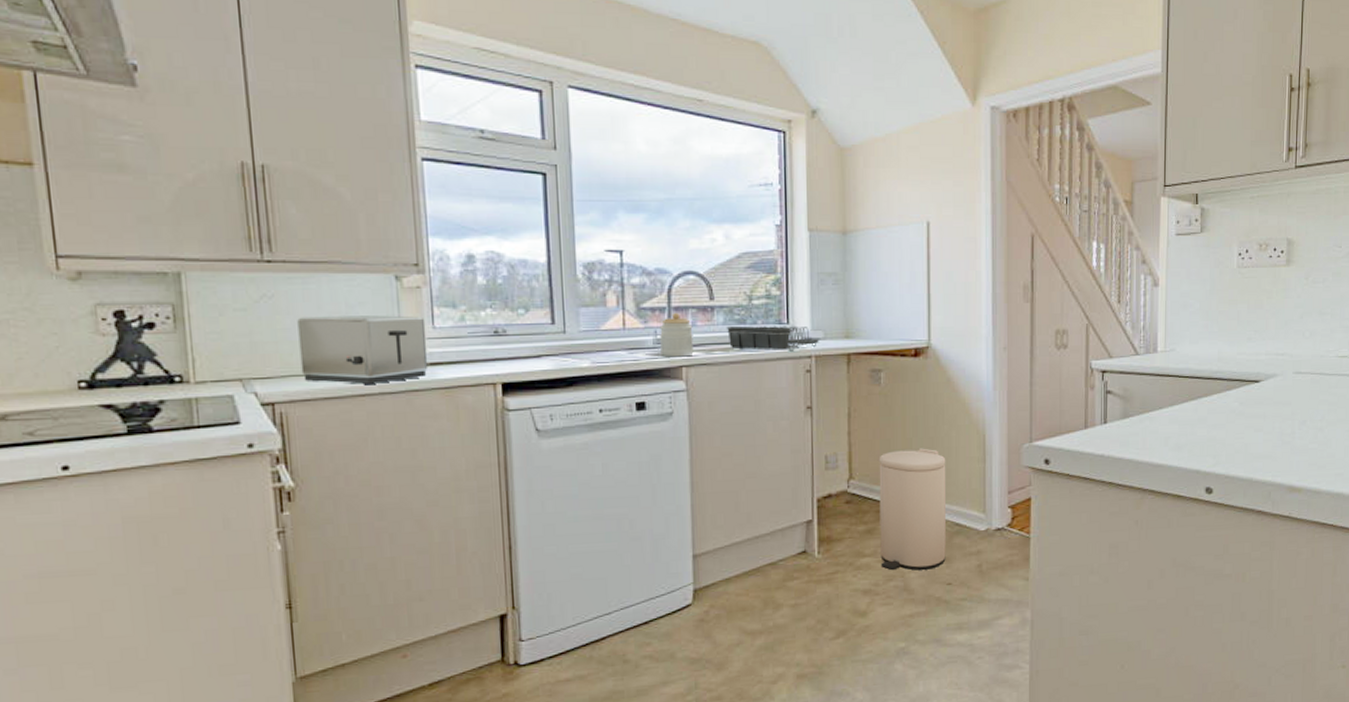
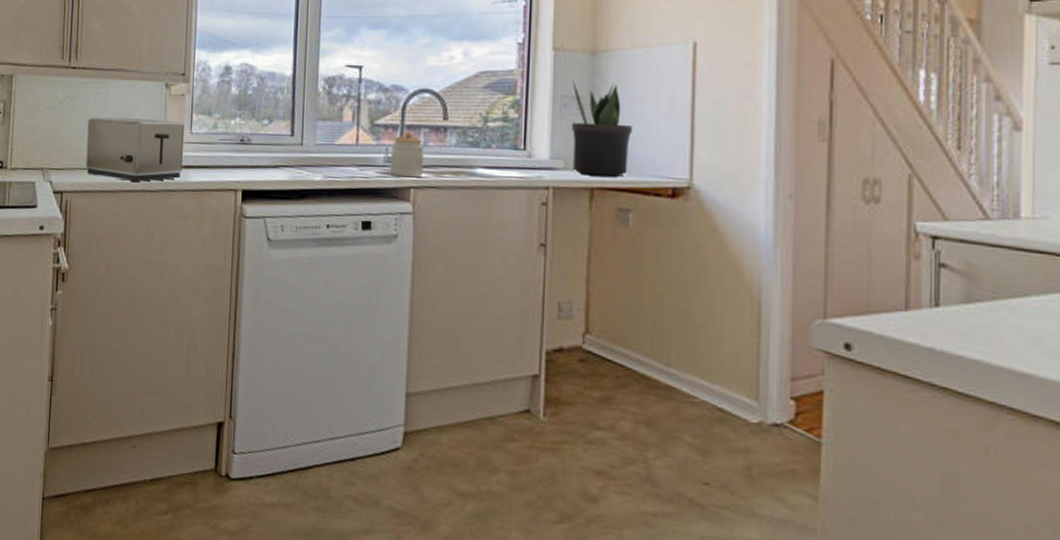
dish rack: present [726,325,819,351] -> none [458,149,558,181]
planter: none [827,258,880,343] -> present [571,80,632,177]
pedal bin: present [879,448,947,571] -> none [618,306,708,461]

